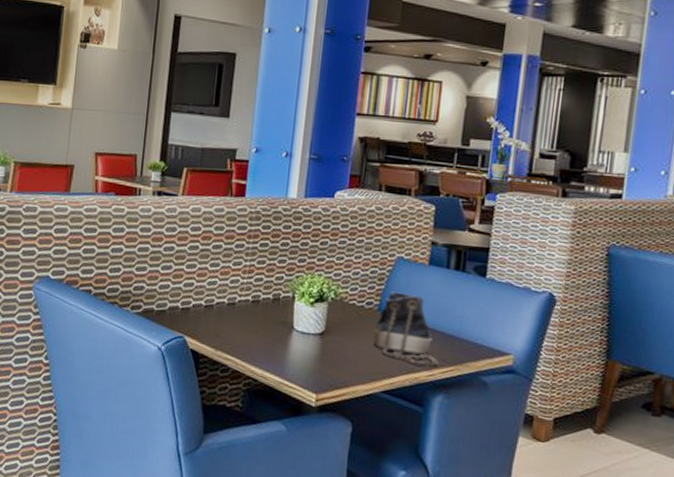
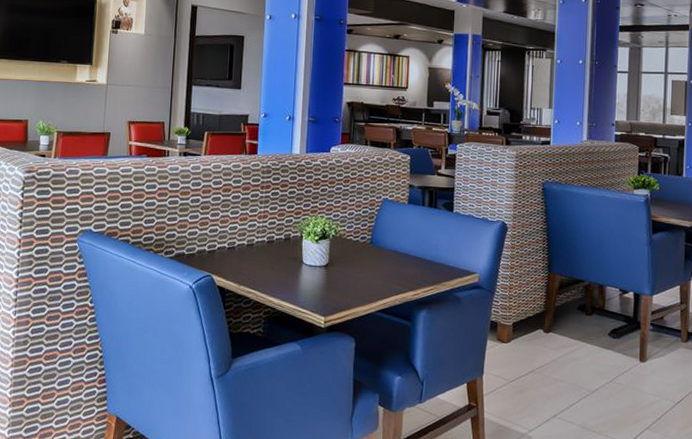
handbag: present [373,291,440,366] -> none [368,227,422,287]

